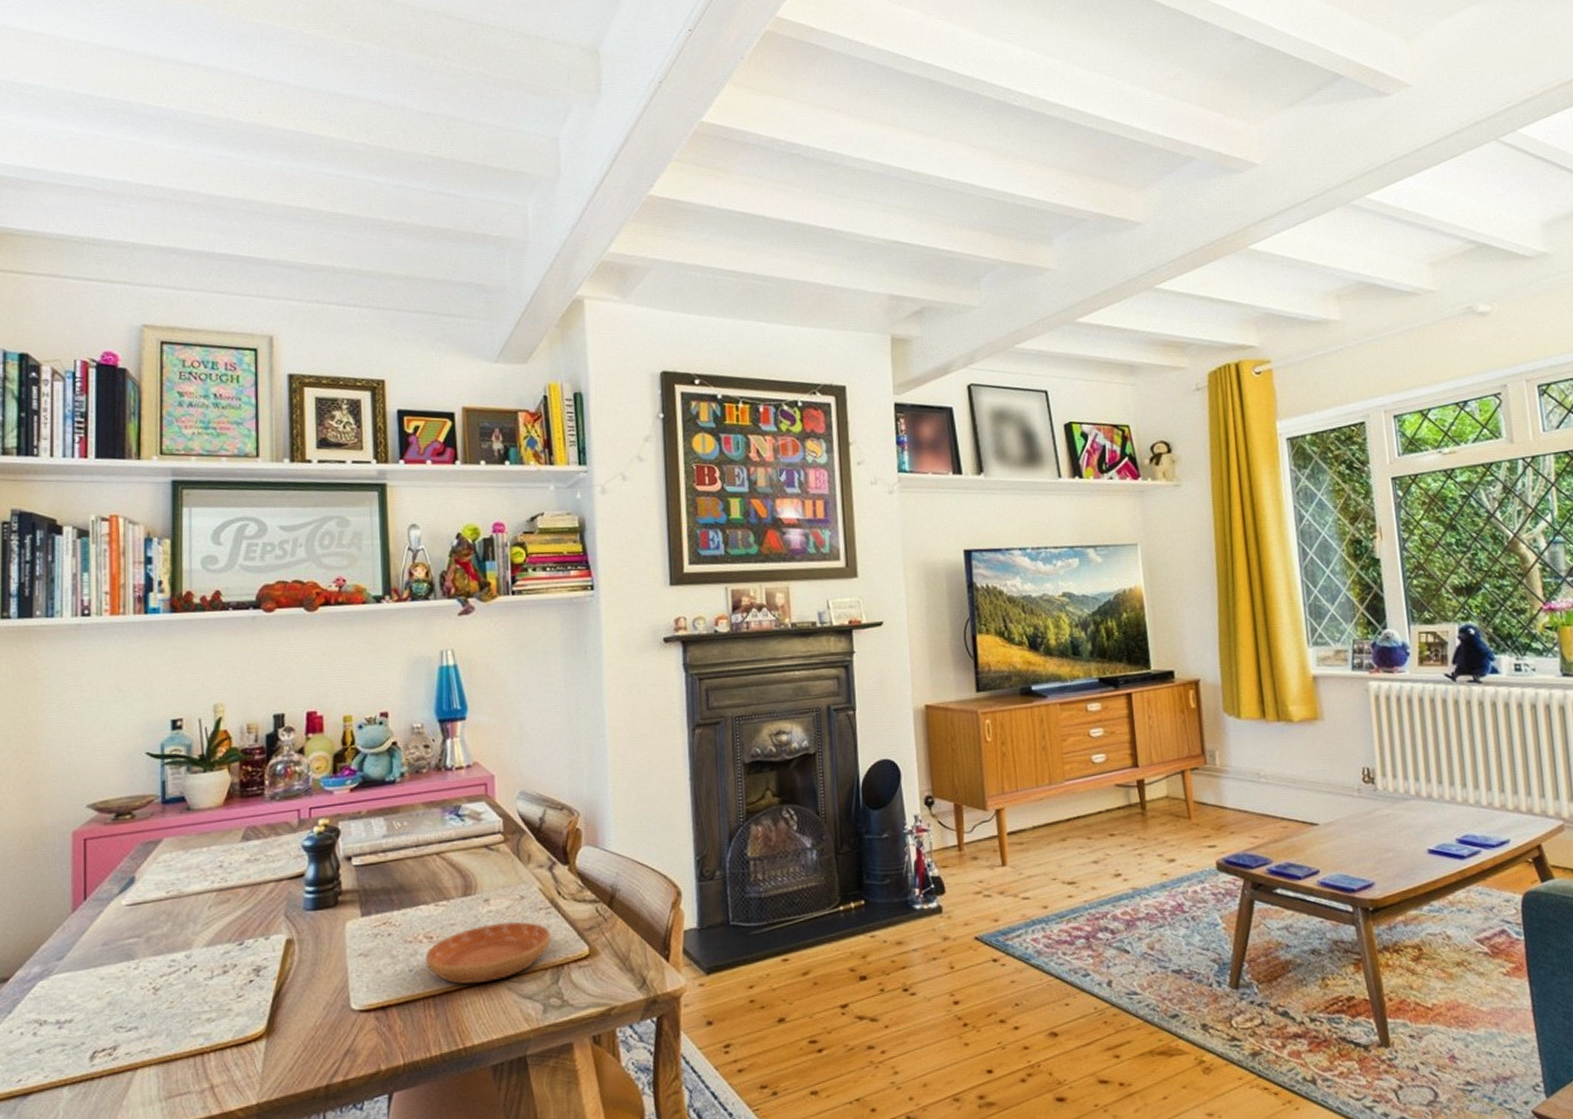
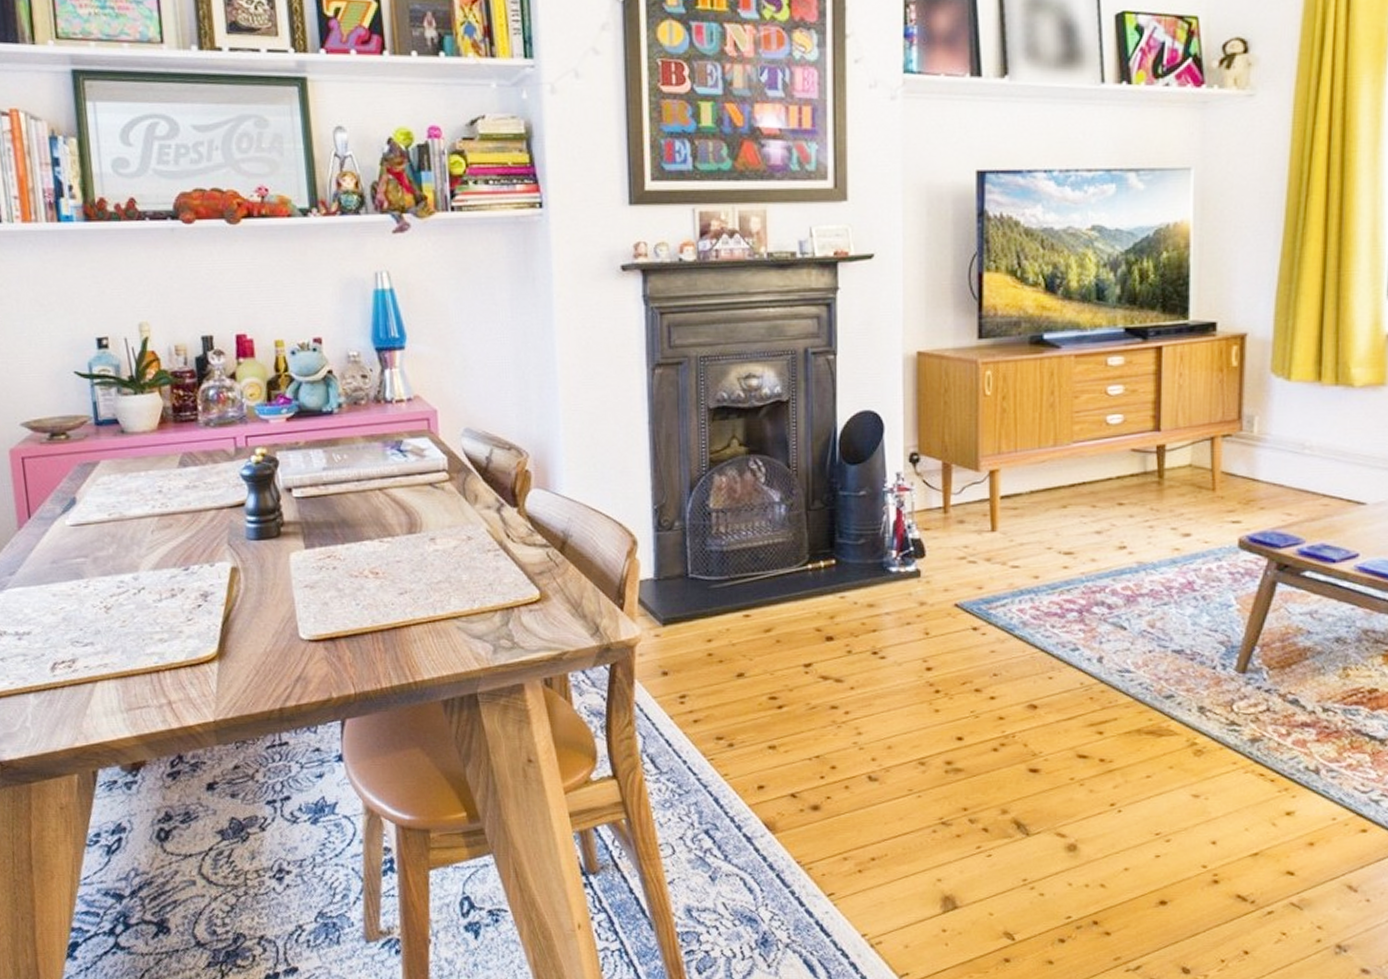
saucer: present [426,922,551,985] -> none [372,563,500,622]

